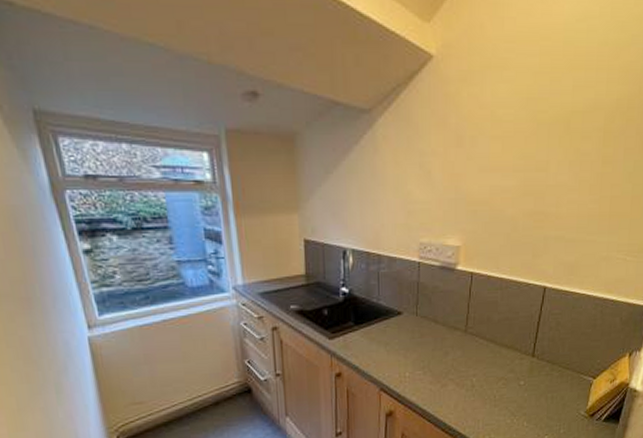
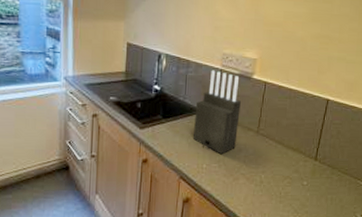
knife block: none [391,263,444,360] -> present [192,70,241,155]

